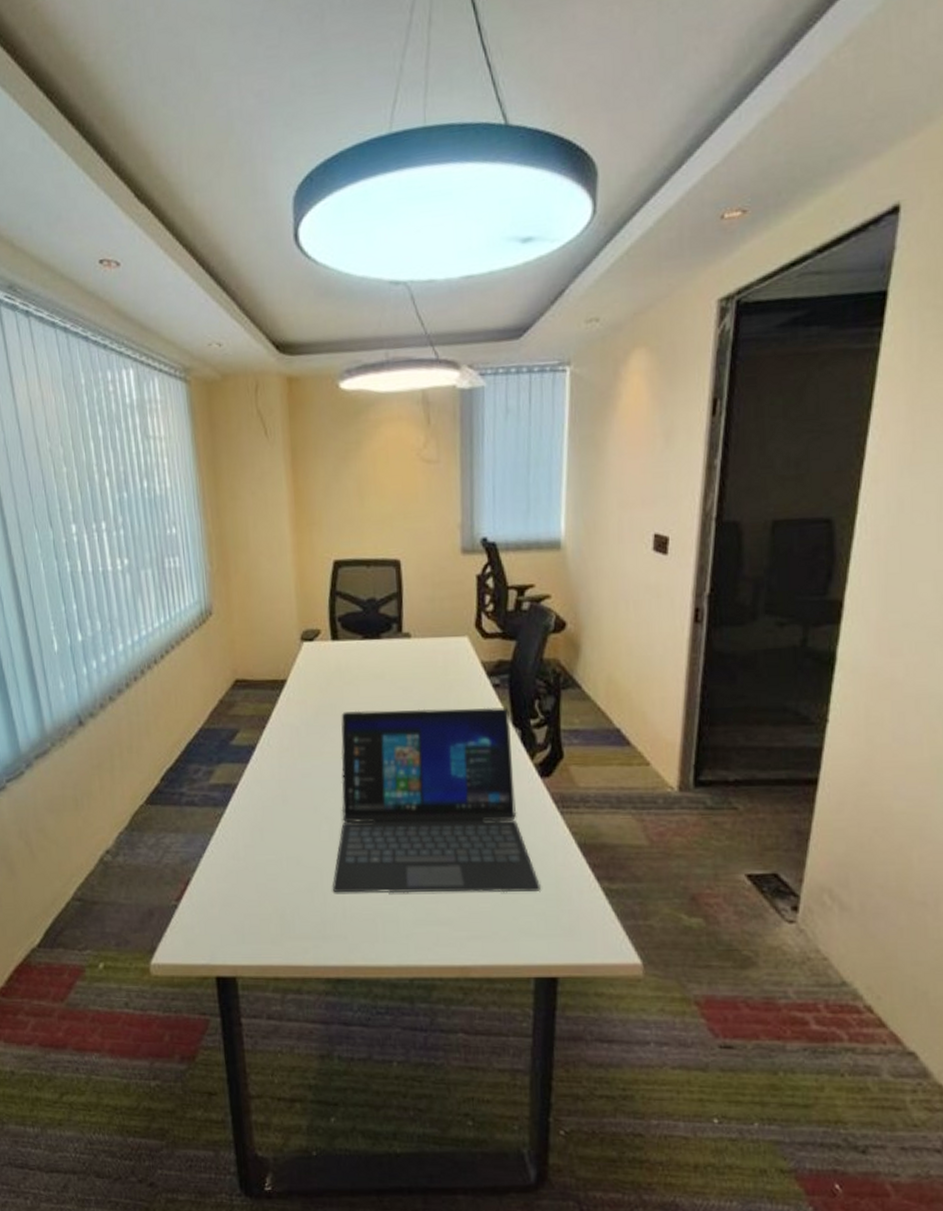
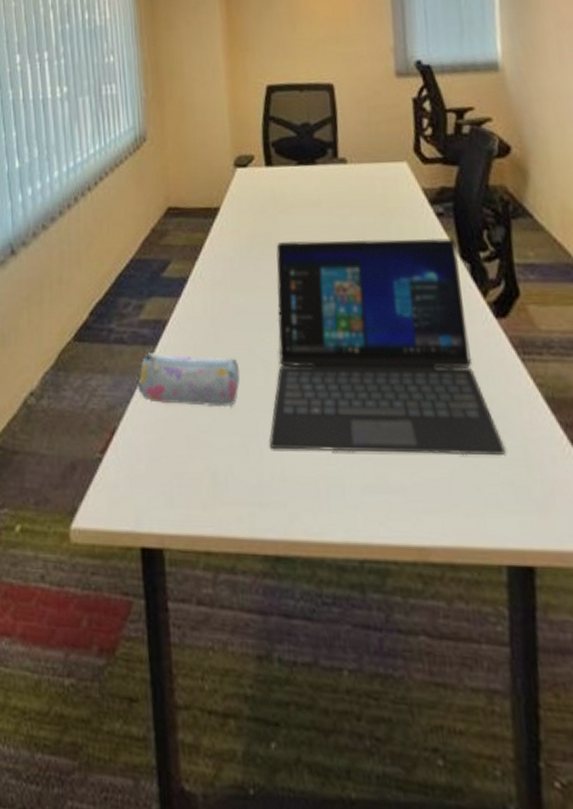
pencil case: none [208,813,306,859] -> present [136,353,241,408]

